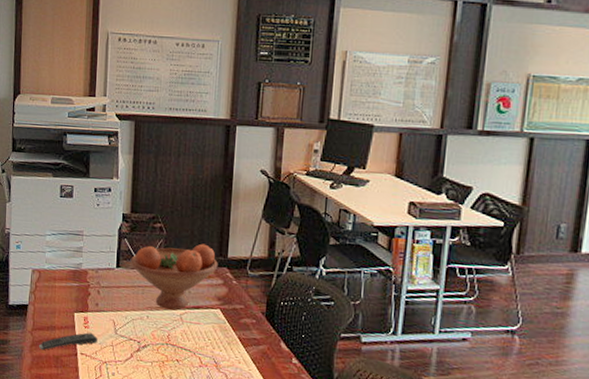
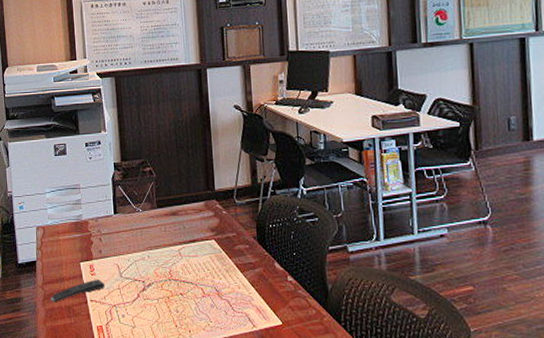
fruit bowl: present [131,243,218,310] -> none [127,180,207,247]

